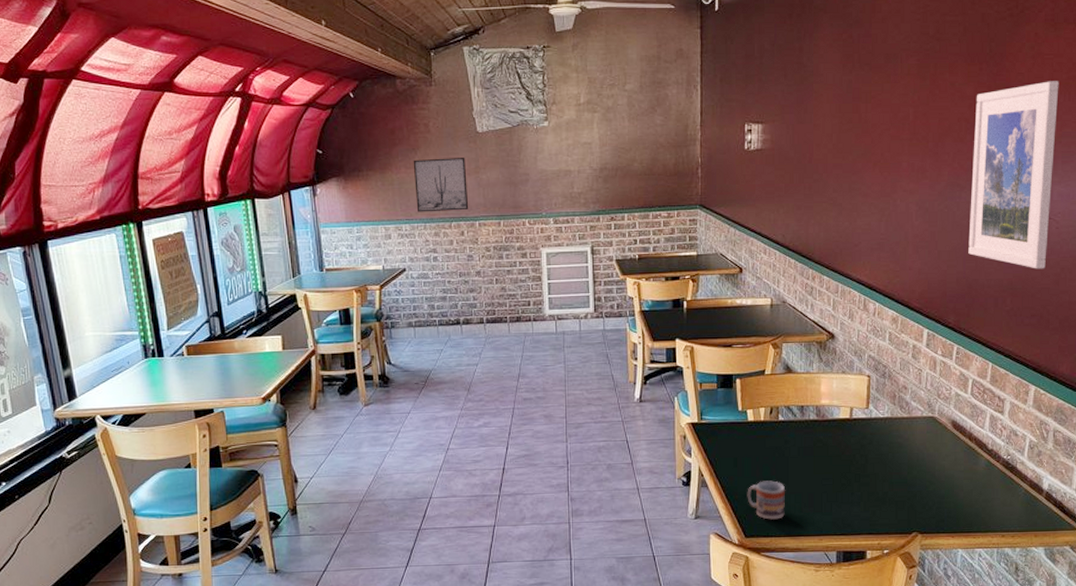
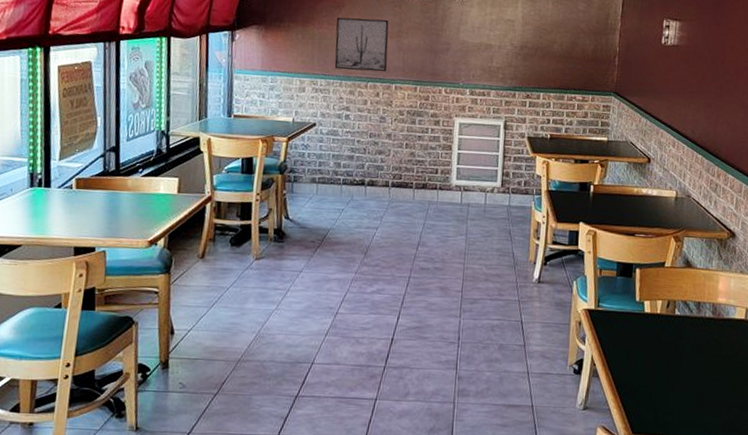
cup: present [747,480,786,520] -> none [637,376,677,418]

